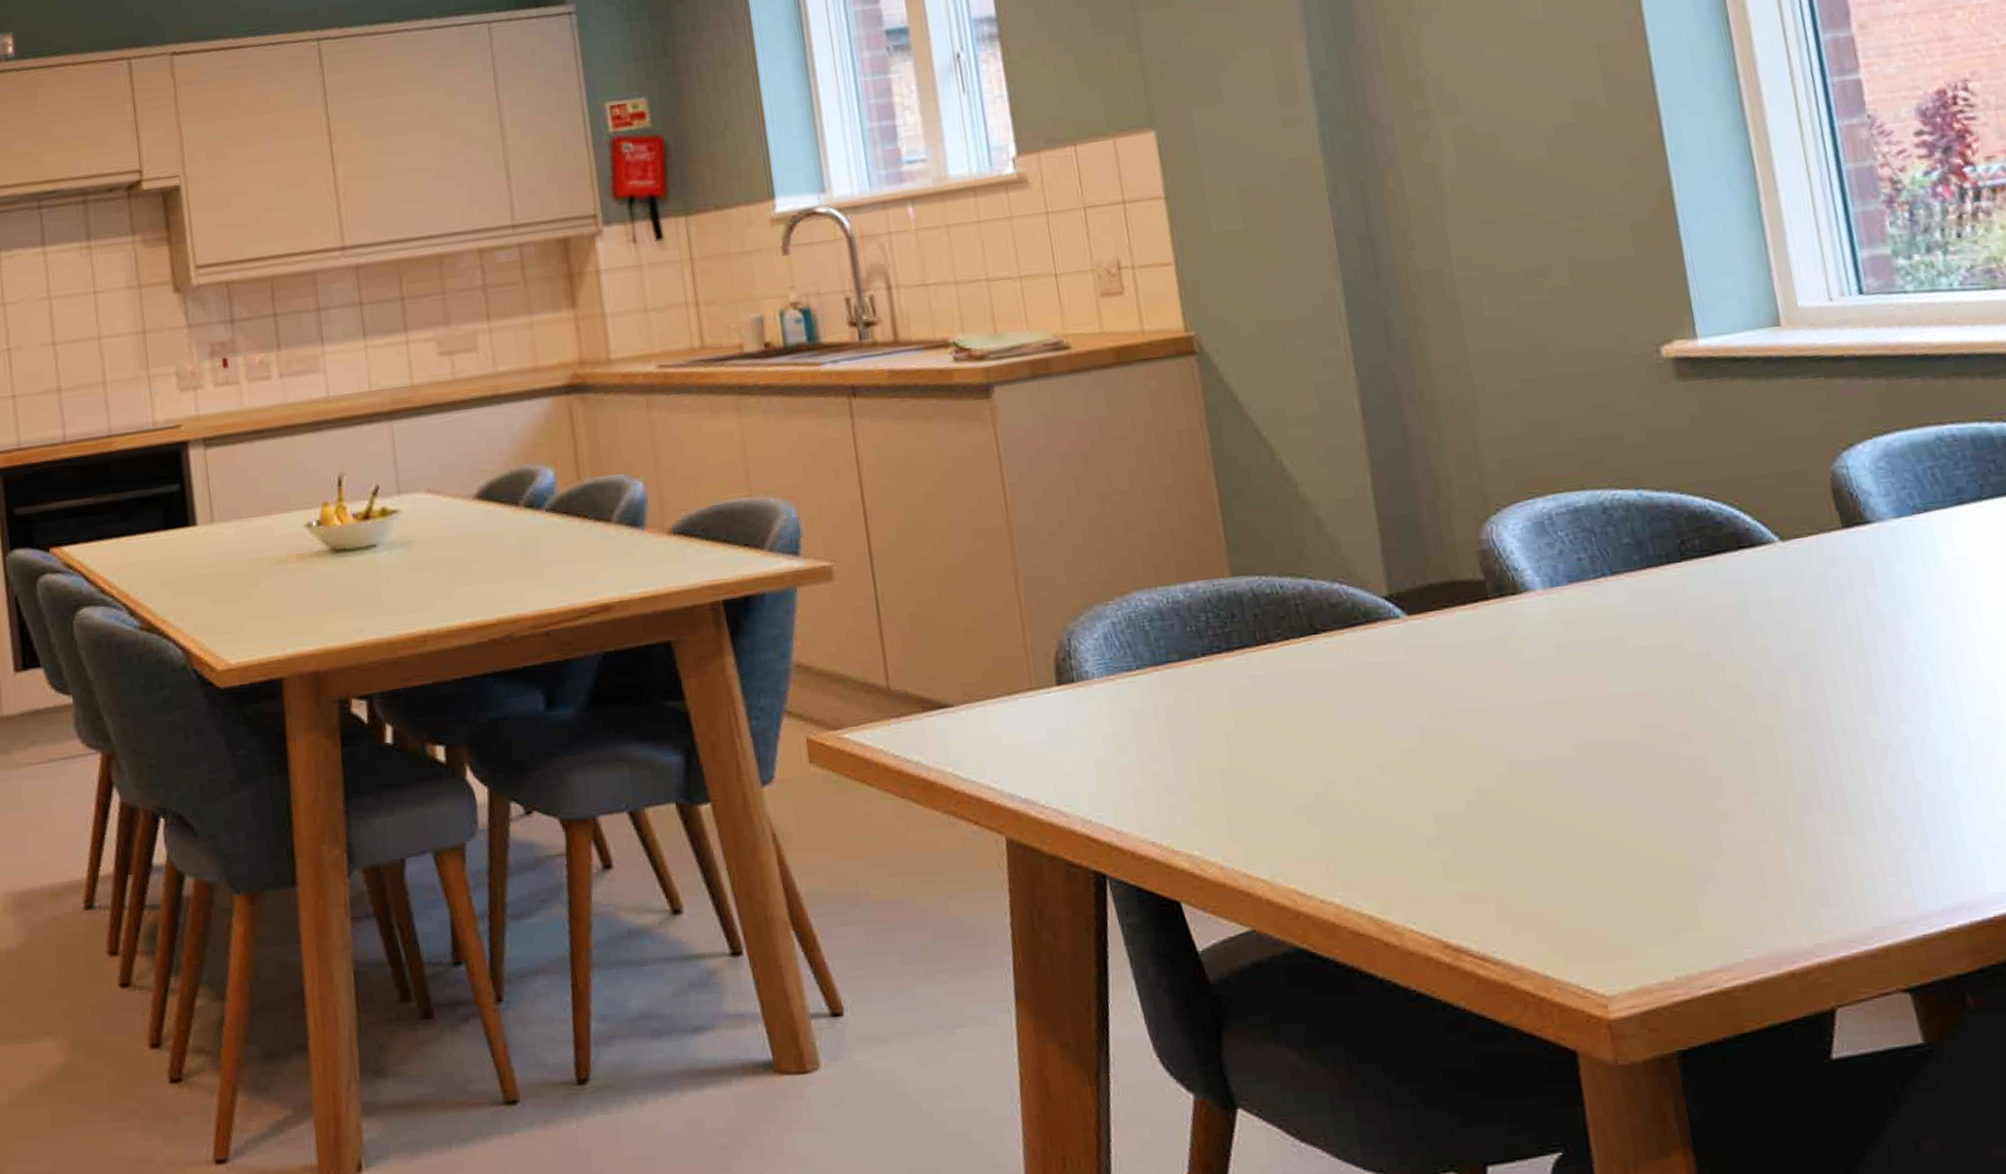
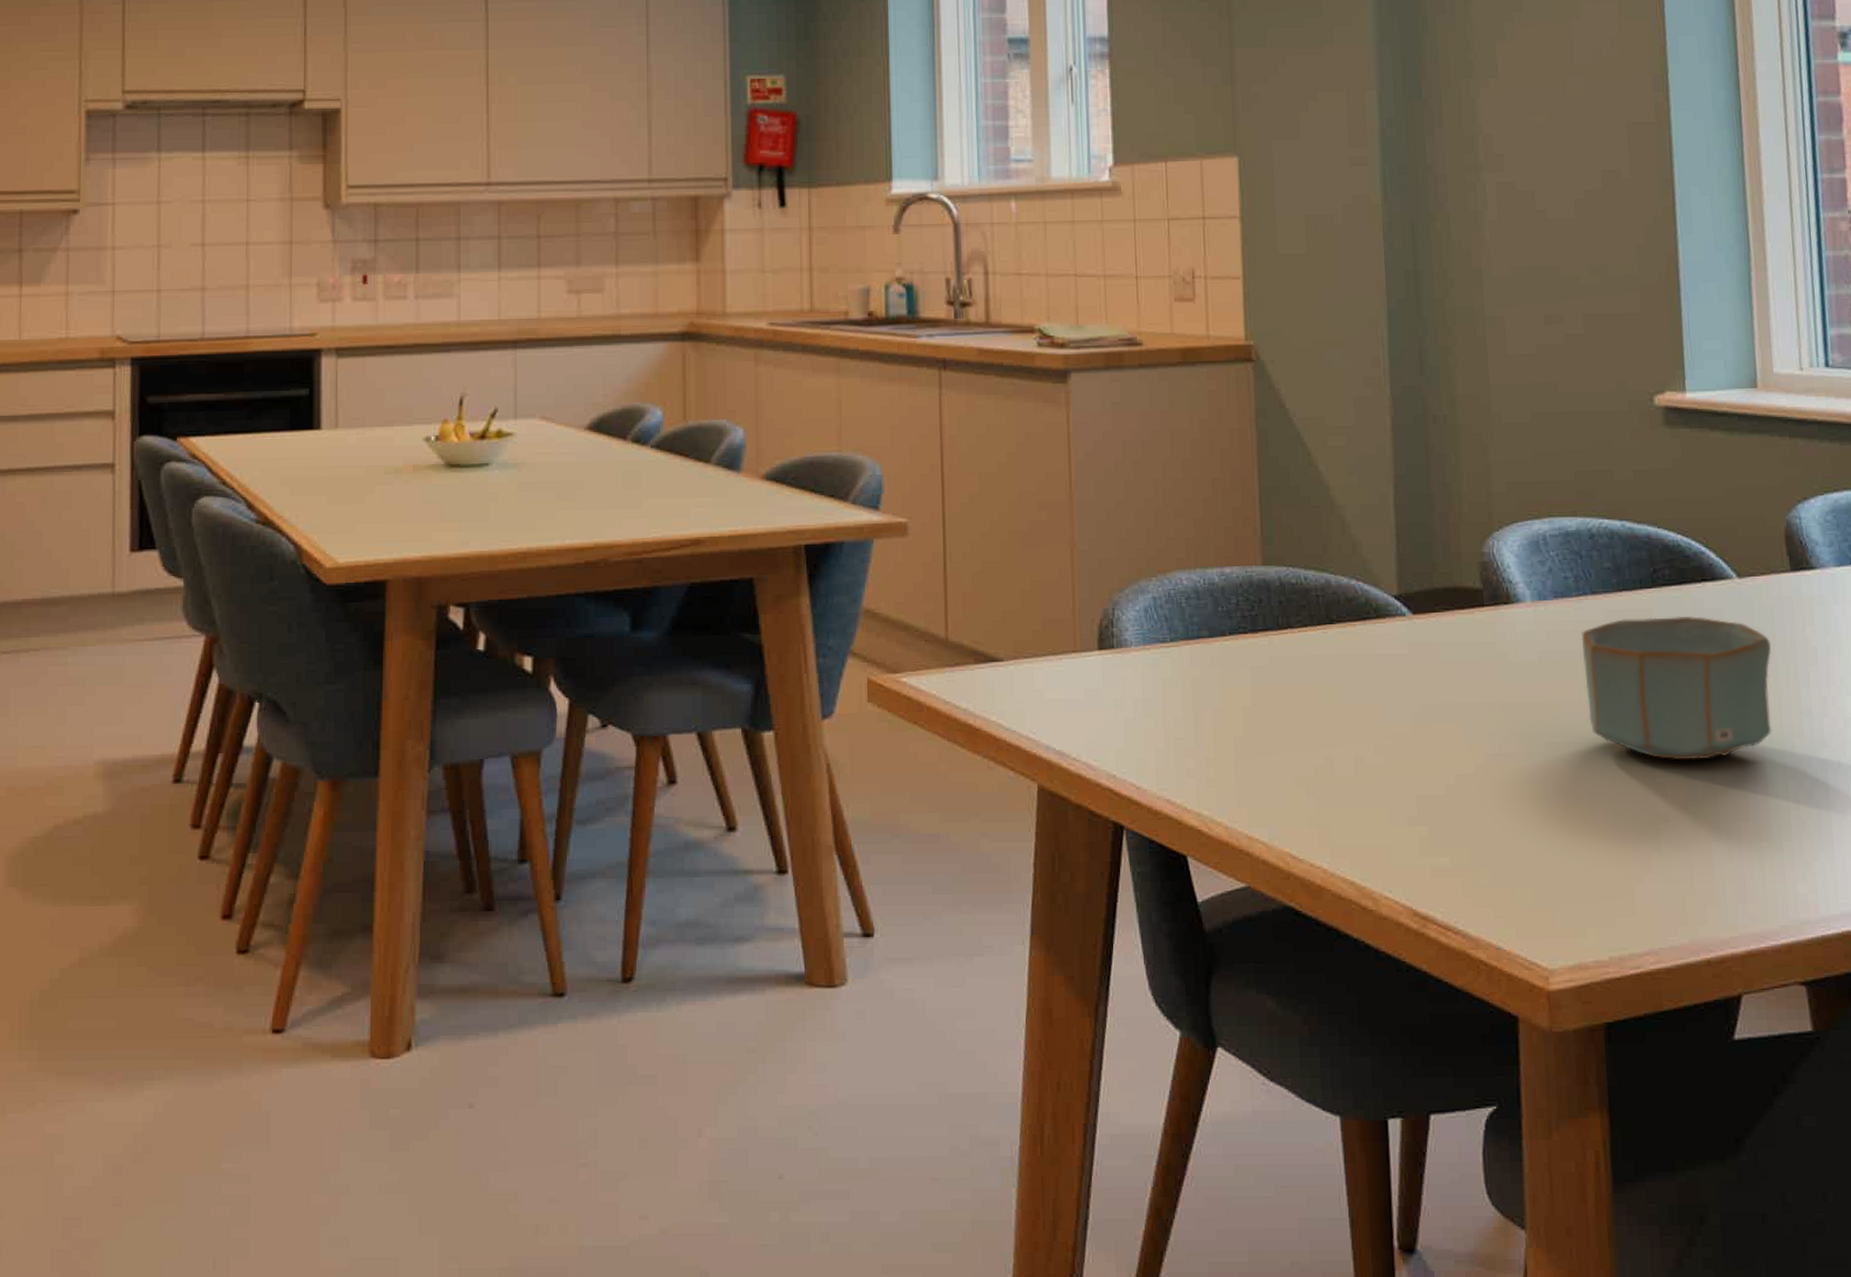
bowl: none [1604,588,1840,753] -> present [1581,616,1772,761]

